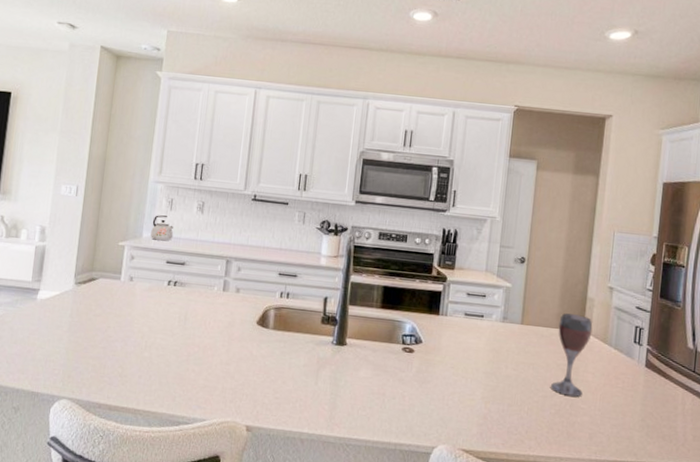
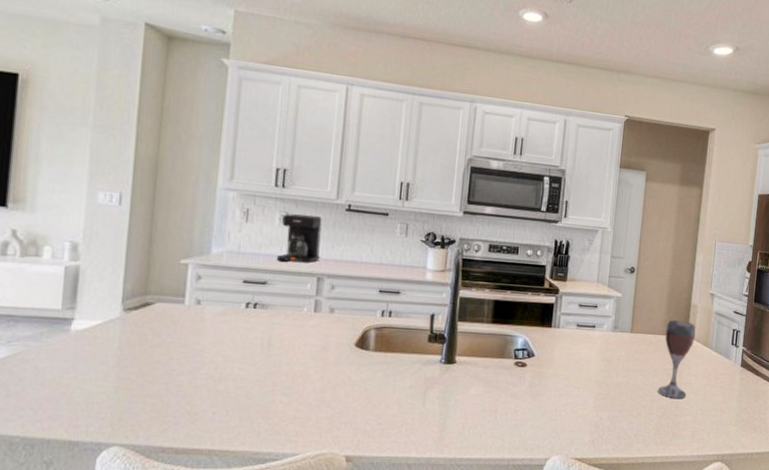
kettle: present [150,215,174,241] -> none [220,227,251,258]
coffee maker: none [194,203,232,247] -> present [277,214,322,264]

